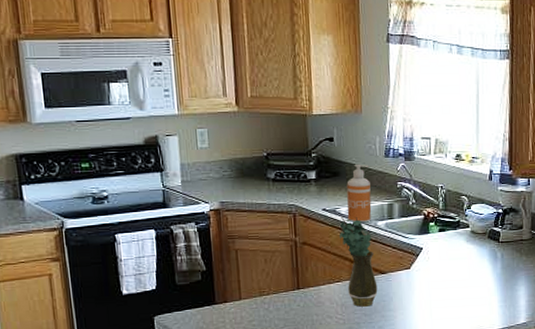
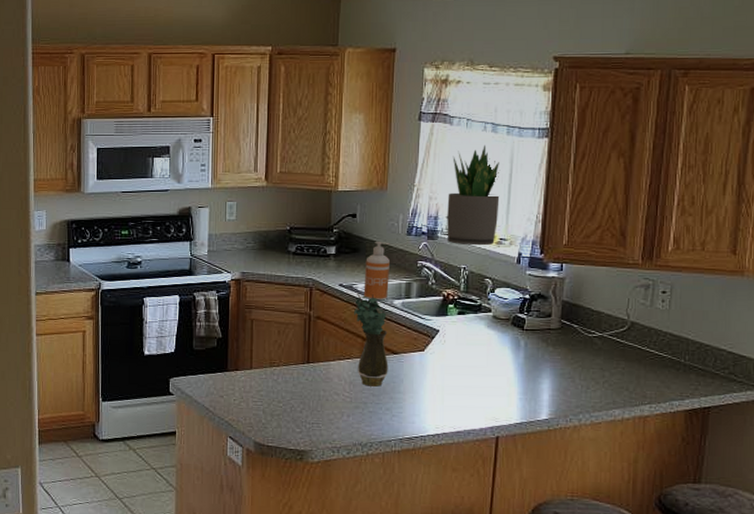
planter: none [421,66,469,165] -> present [447,144,500,246]

